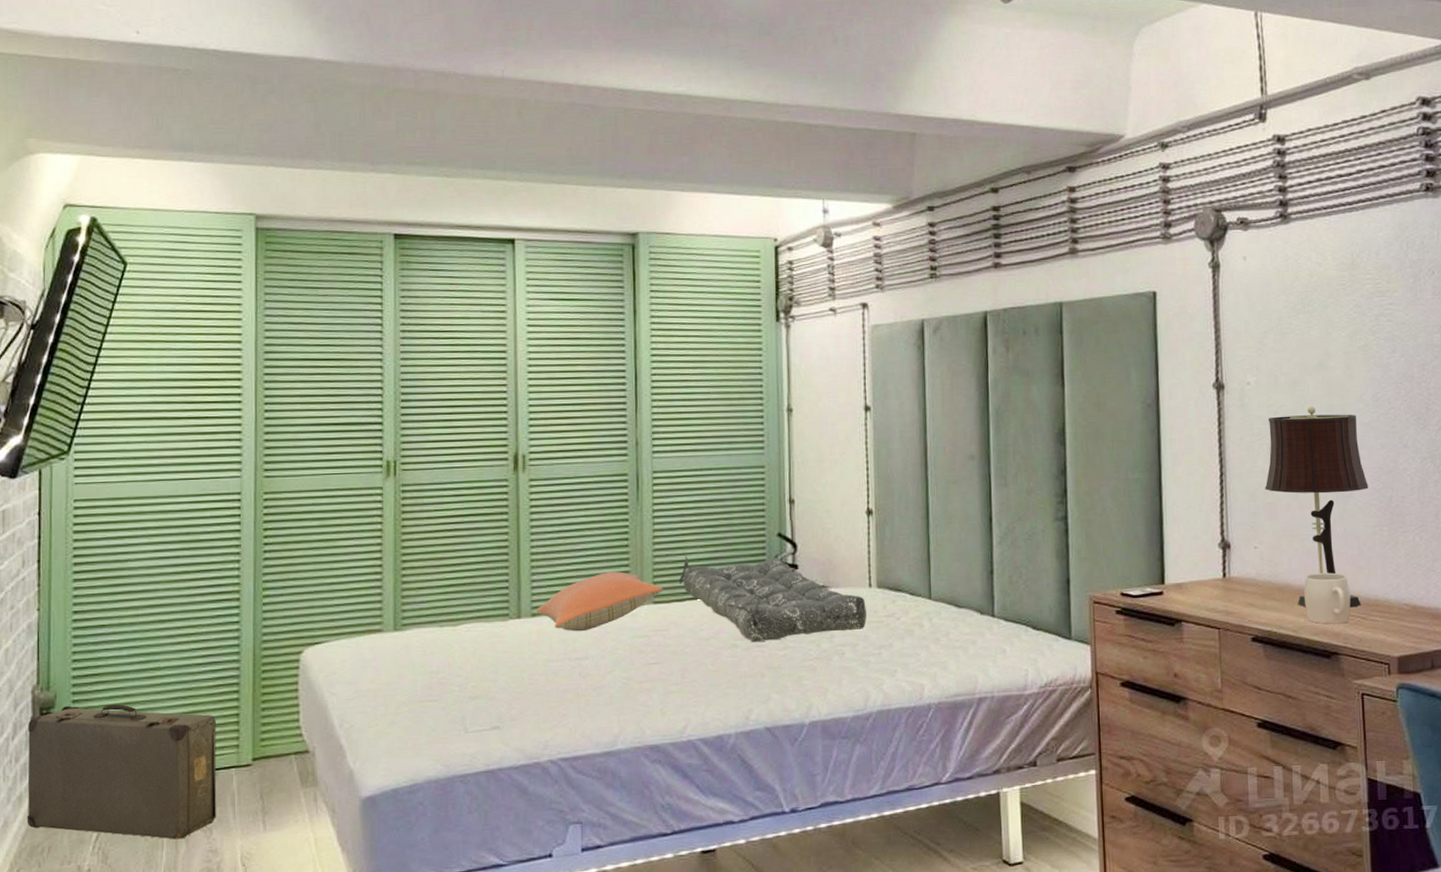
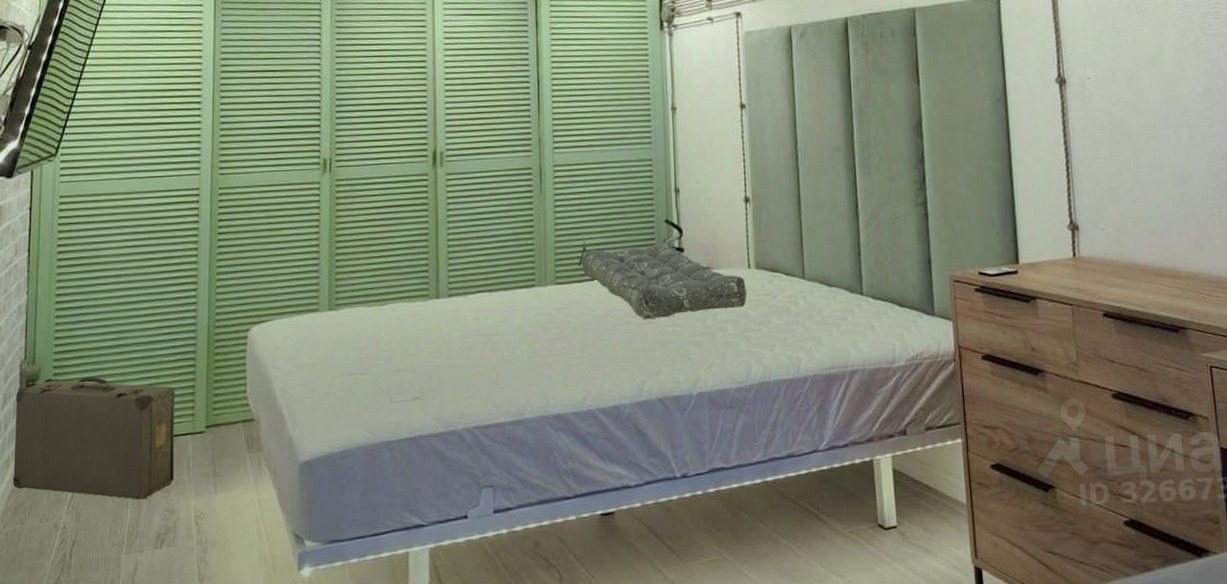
pillow: present [536,572,664,632] -> none [452,256,565,311]
table lamp: present [1265,407,1369,607] -> none [1108,98,1206,285]
mug: present [1303,572,1351,624] -> none [1149,252,1195,301]

